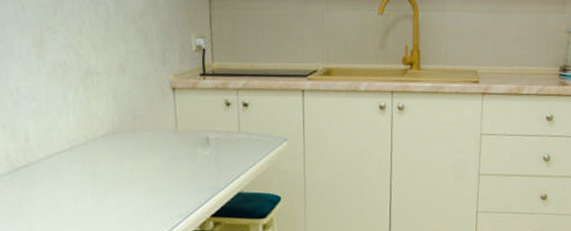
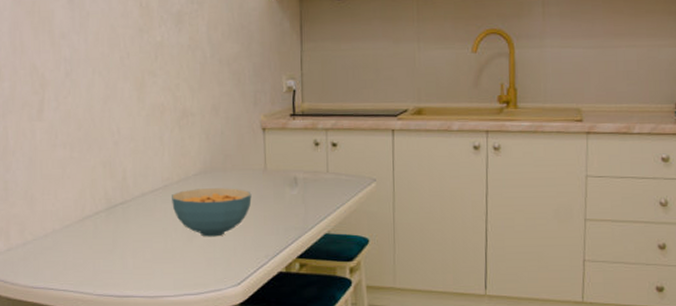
cereal bowl: none [79,149,164,199] -> present [172,188,252,237]

